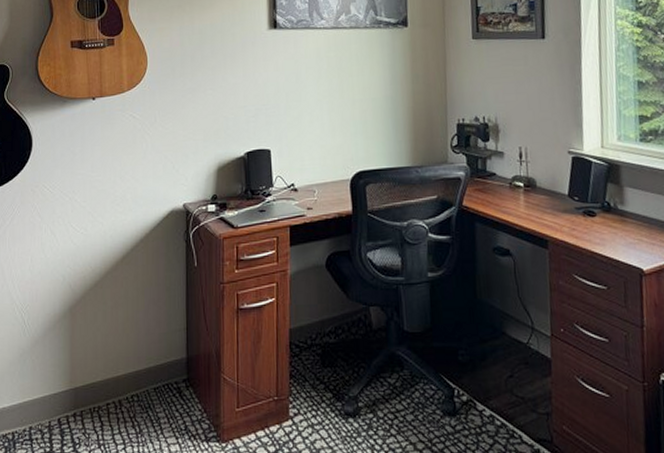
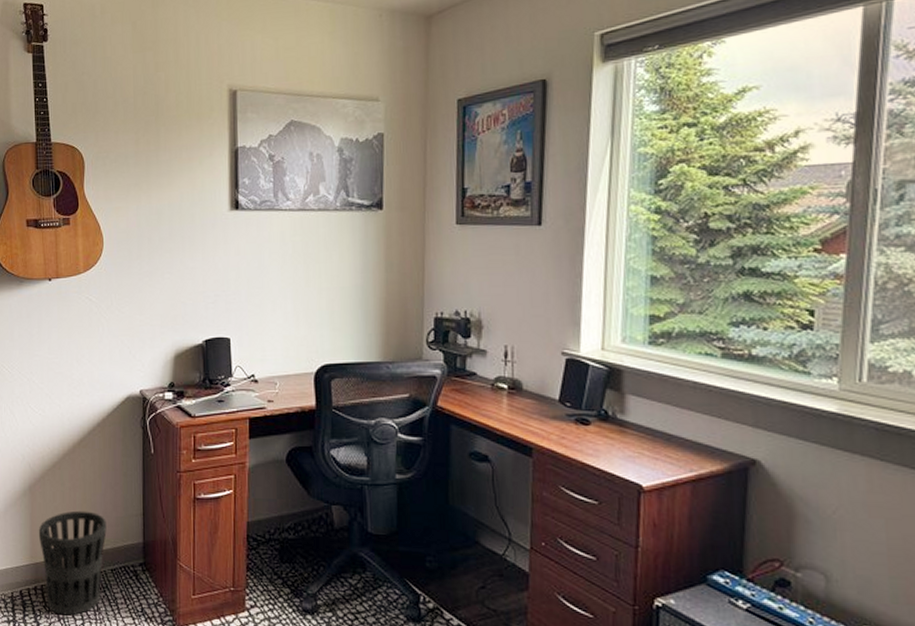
wastebasket: none [78,329,149,441] -> present [38,510,107,616]

